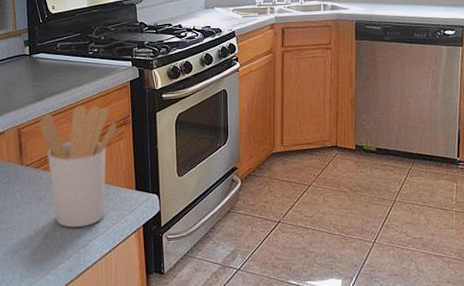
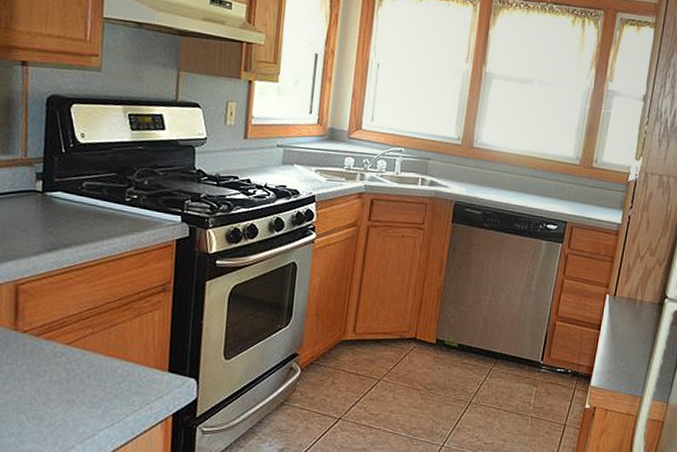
utensil holder: present [38,105,117,228] -> none [45,263,153,414]

